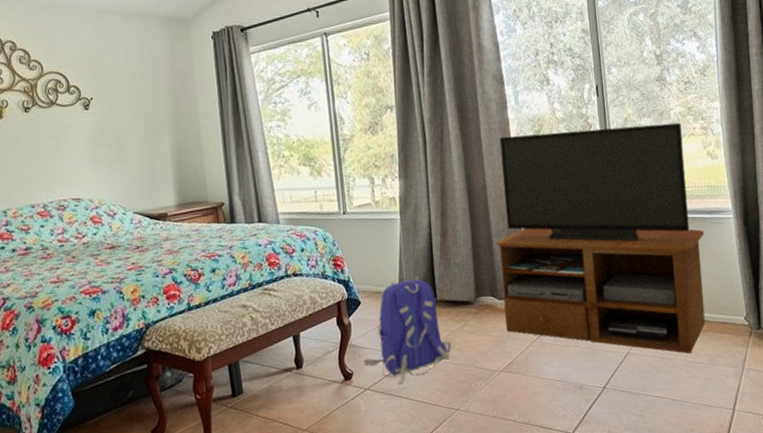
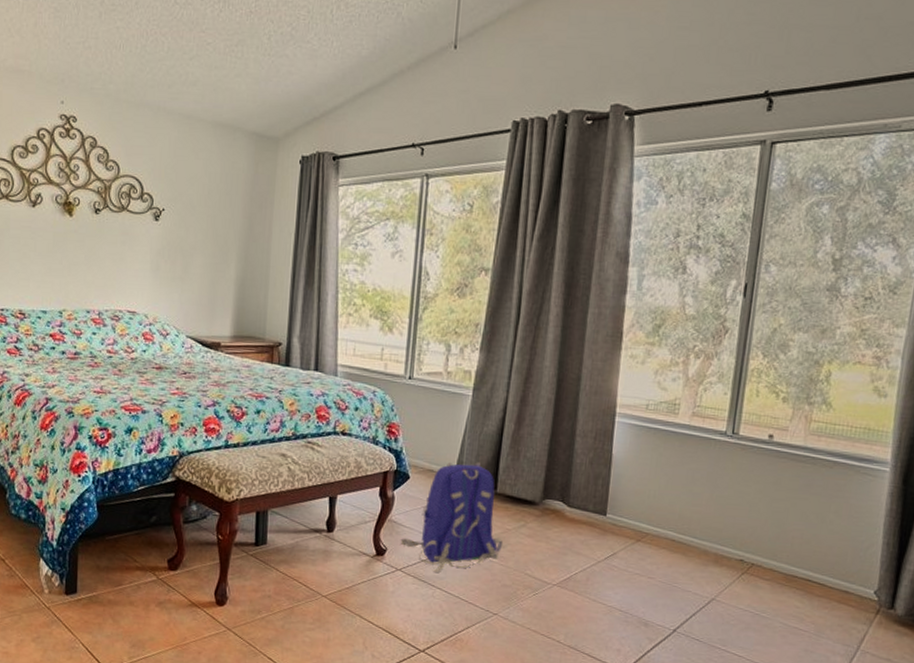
tv stand: present [496,123,706,354] -> none [571,325,847,618]

